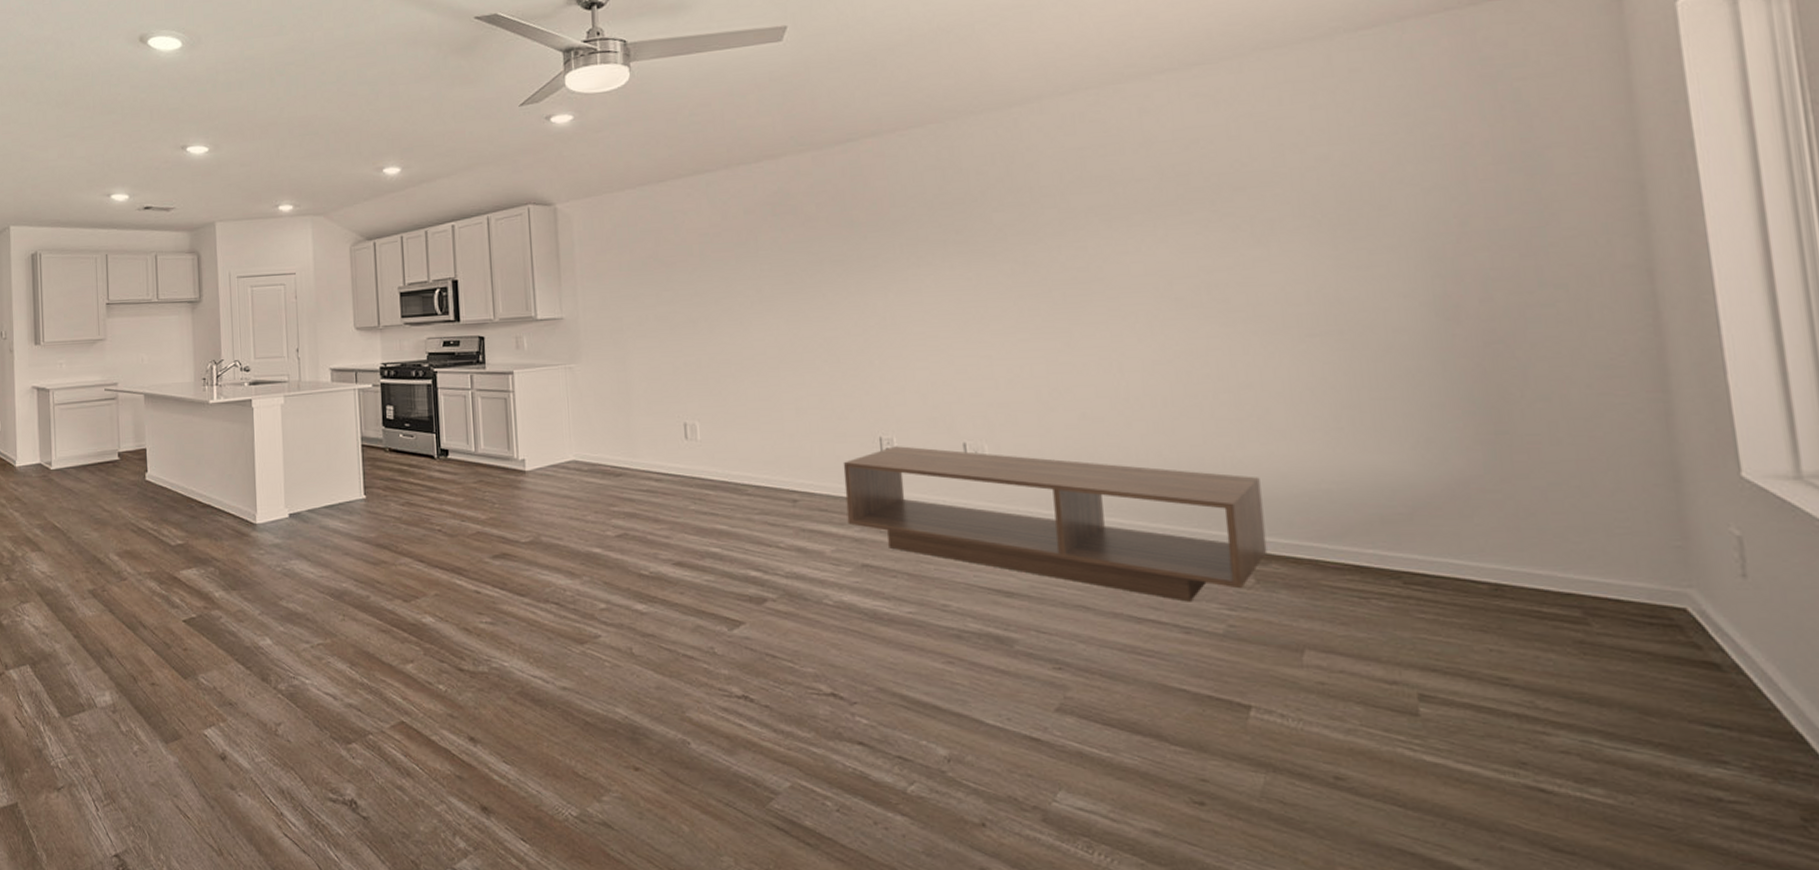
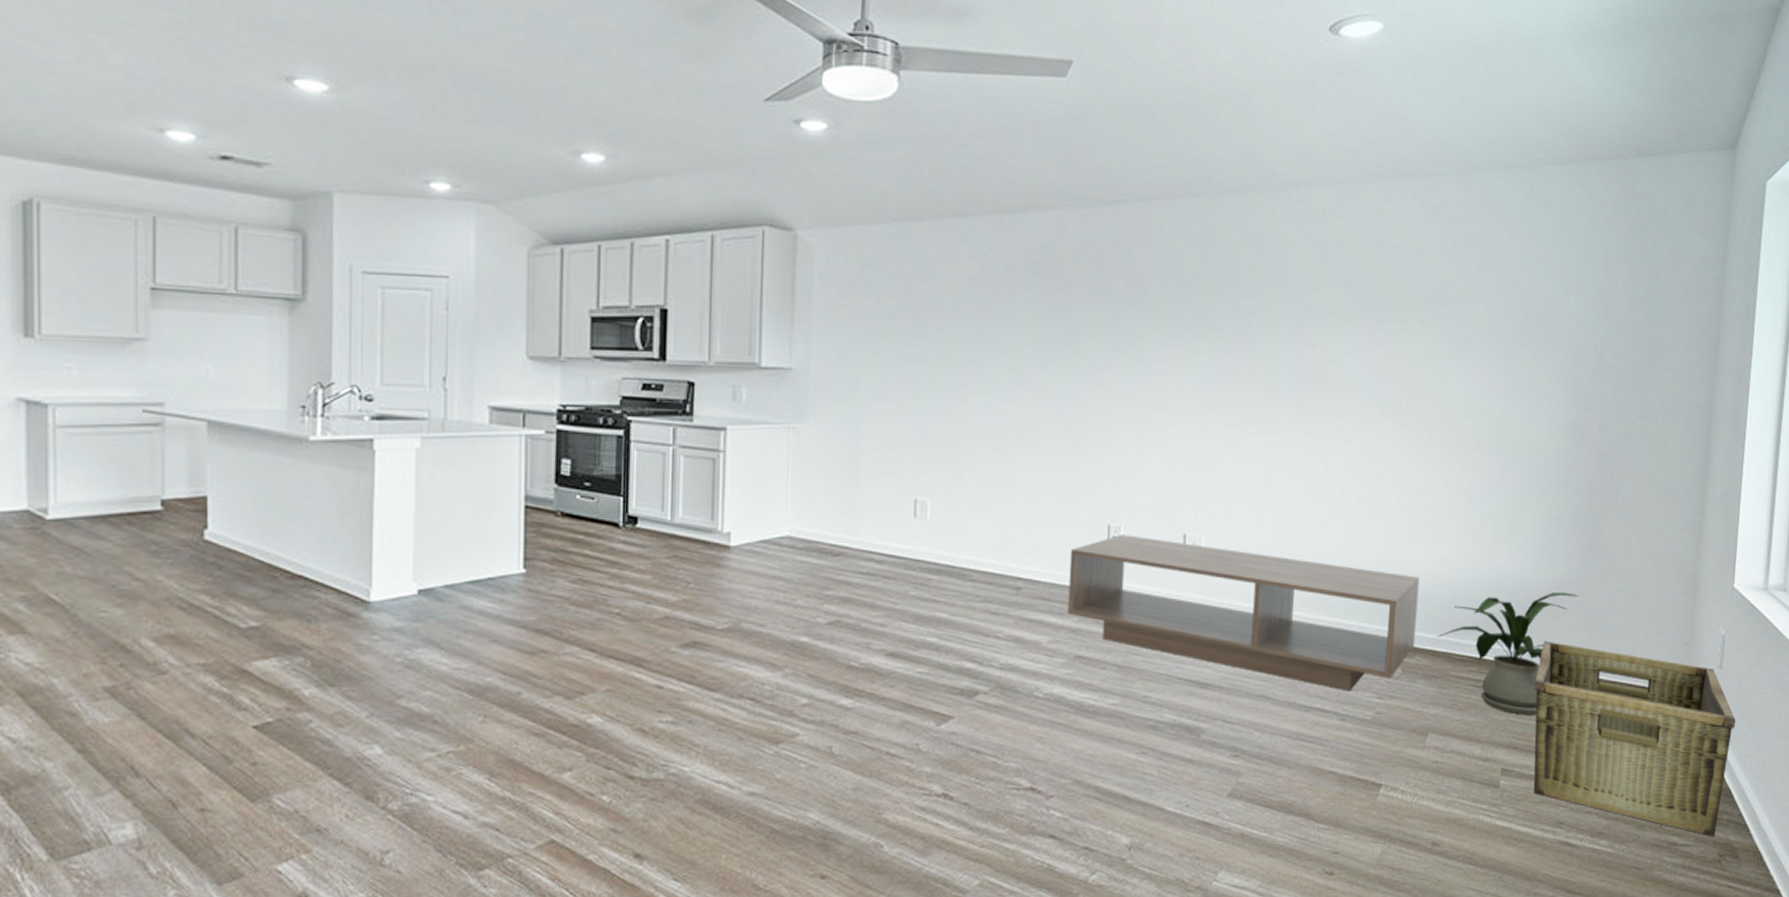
house plant: none [1295,489,1492,632] -> present [1436,592,1579,715]
hamper: none [1446,545,1789,794] -> present [1533,640,1737,837]

